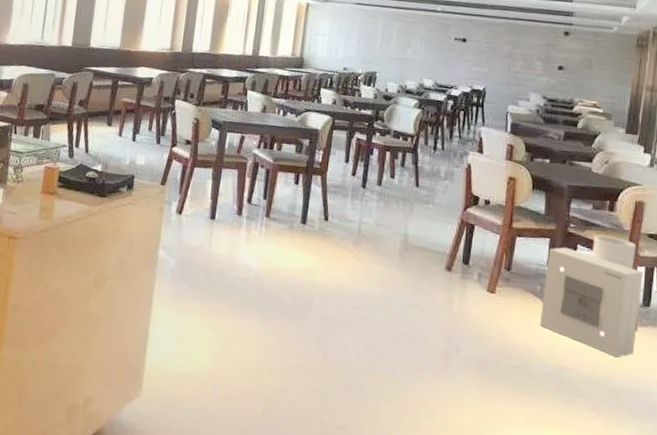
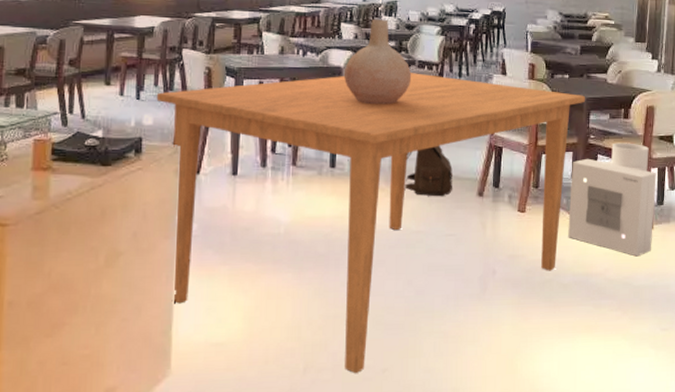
dining table: none [148,136,568,426] -> present [156,73,586,373]
vase: none [320,87,386,170] -> present [343,19,412,105]
satchel: none [372,214,422,266] -> present [404,145,454,197]

